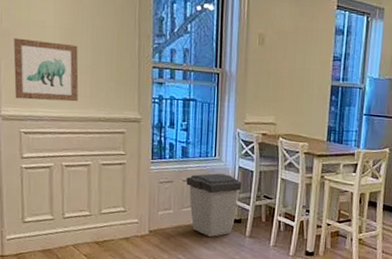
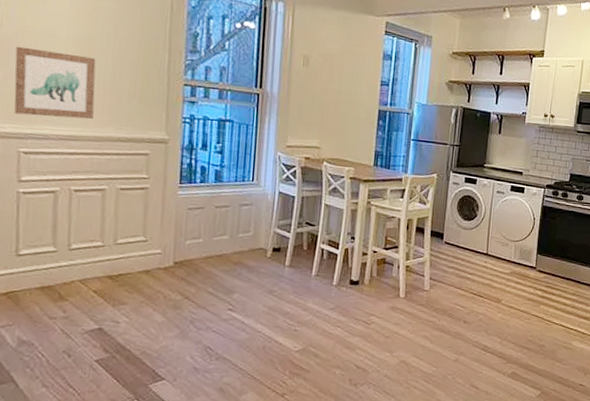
trash can: present [186,173,242,238] -> none [219,199,282,268]

